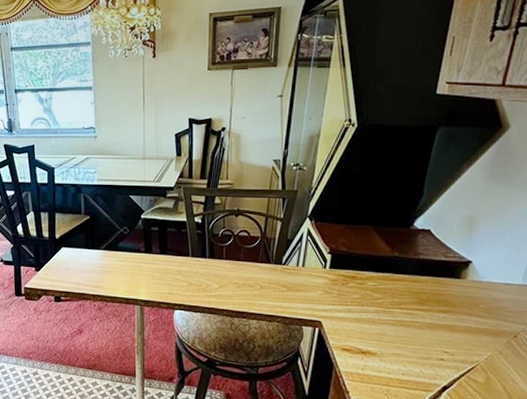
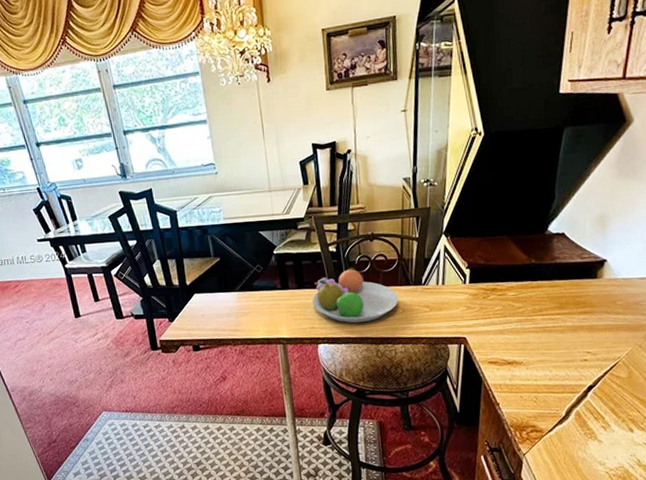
fruit bowl: none [173,240,257,294] -> present [312,267,398,323]

